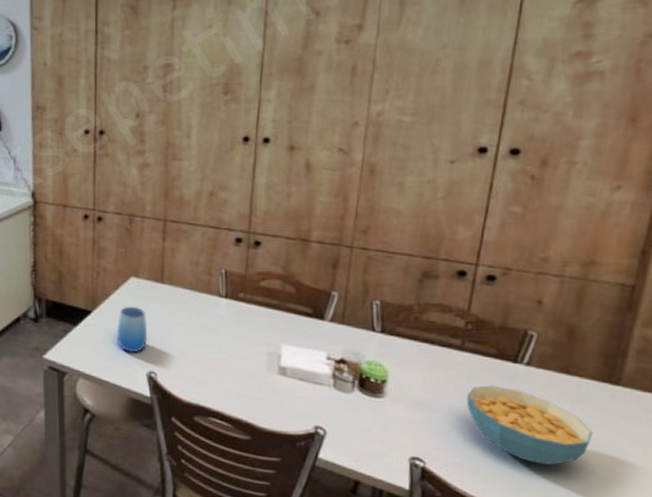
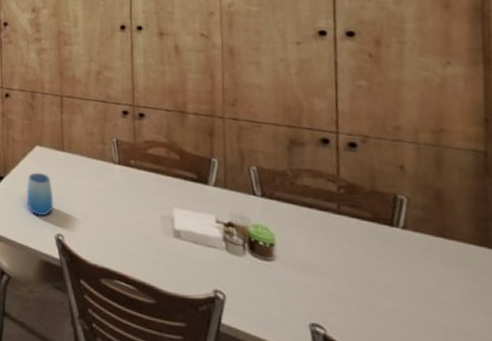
cereal bowl: present [466,385,592,465] -> none [353,249,484,334]

